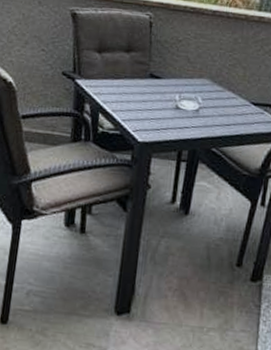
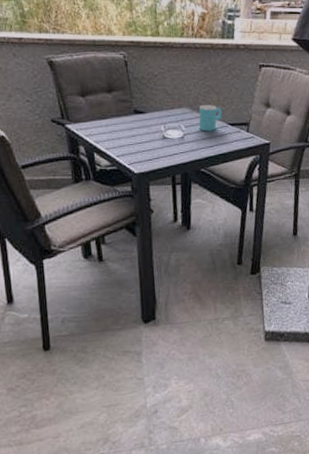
cup: none [217,78,247,109] -> present [198,105,223,132]

